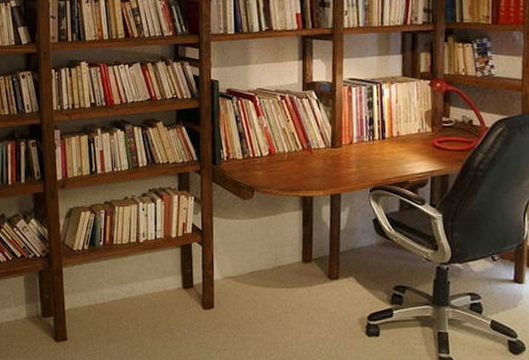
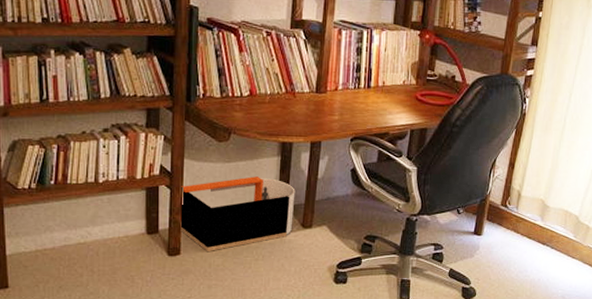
storage bin: none [211,231,320,306] -> present [180,176,296,252]

